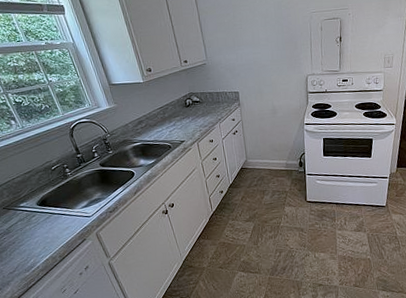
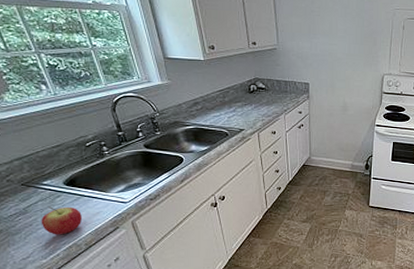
apple: none [21,225,55,250] -> present [41,206,82,235]

